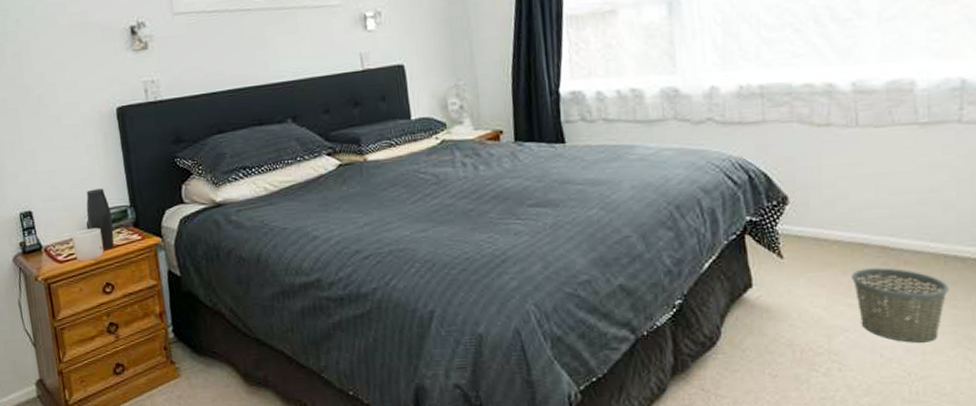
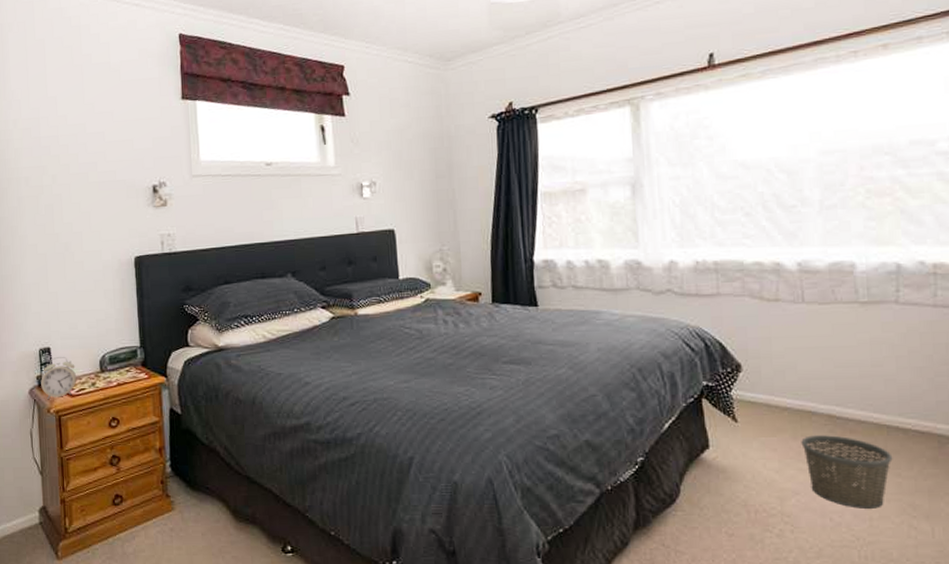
alarm clock: none [25,220,65,266] -> present [41,356,77,399]
mug: present [71,227,105,262] -> none [84,365,113,397]
vase: present [86,188,114,250] -> none [100,329,123,386]

